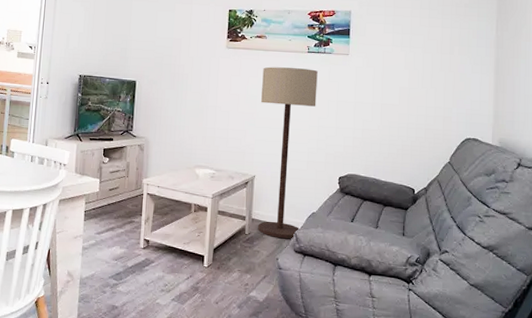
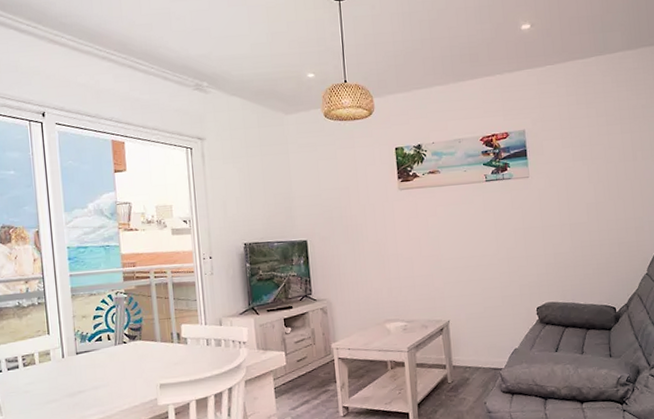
floor lamp: present [258,67,318,240] -> none [441,198,503,382]

